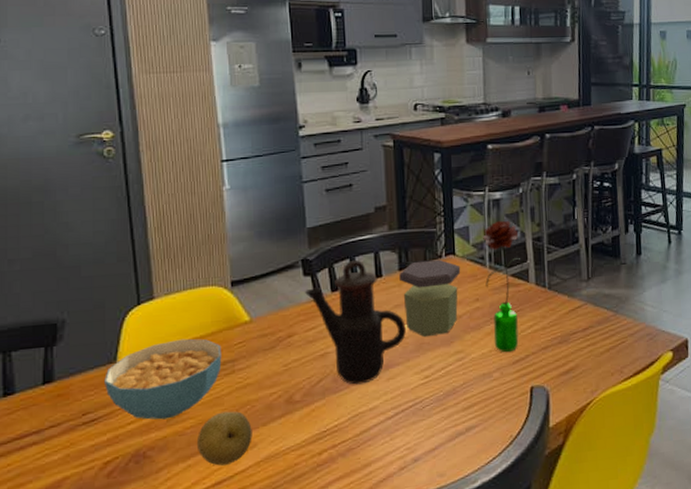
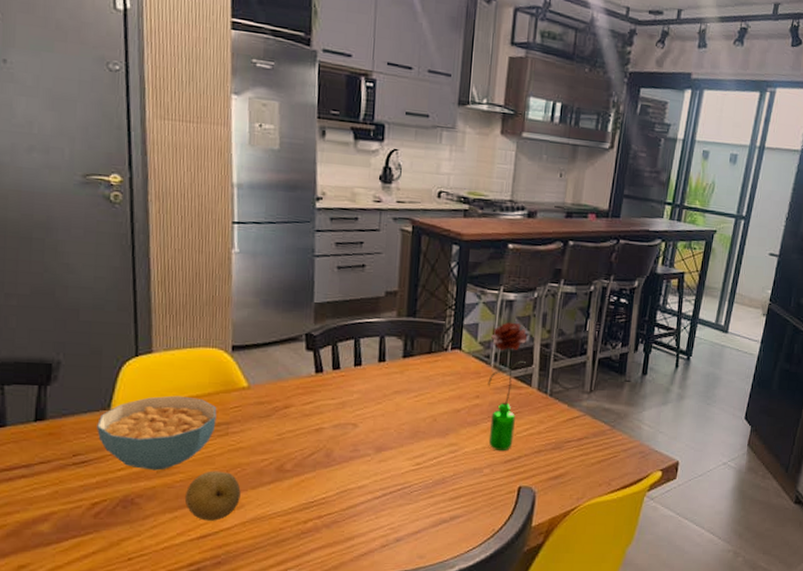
teapot: present [305,259,406,385] -> none [306,341,403,462]
jar: present [399,259,461,337] -> none [402,351,465,426]

